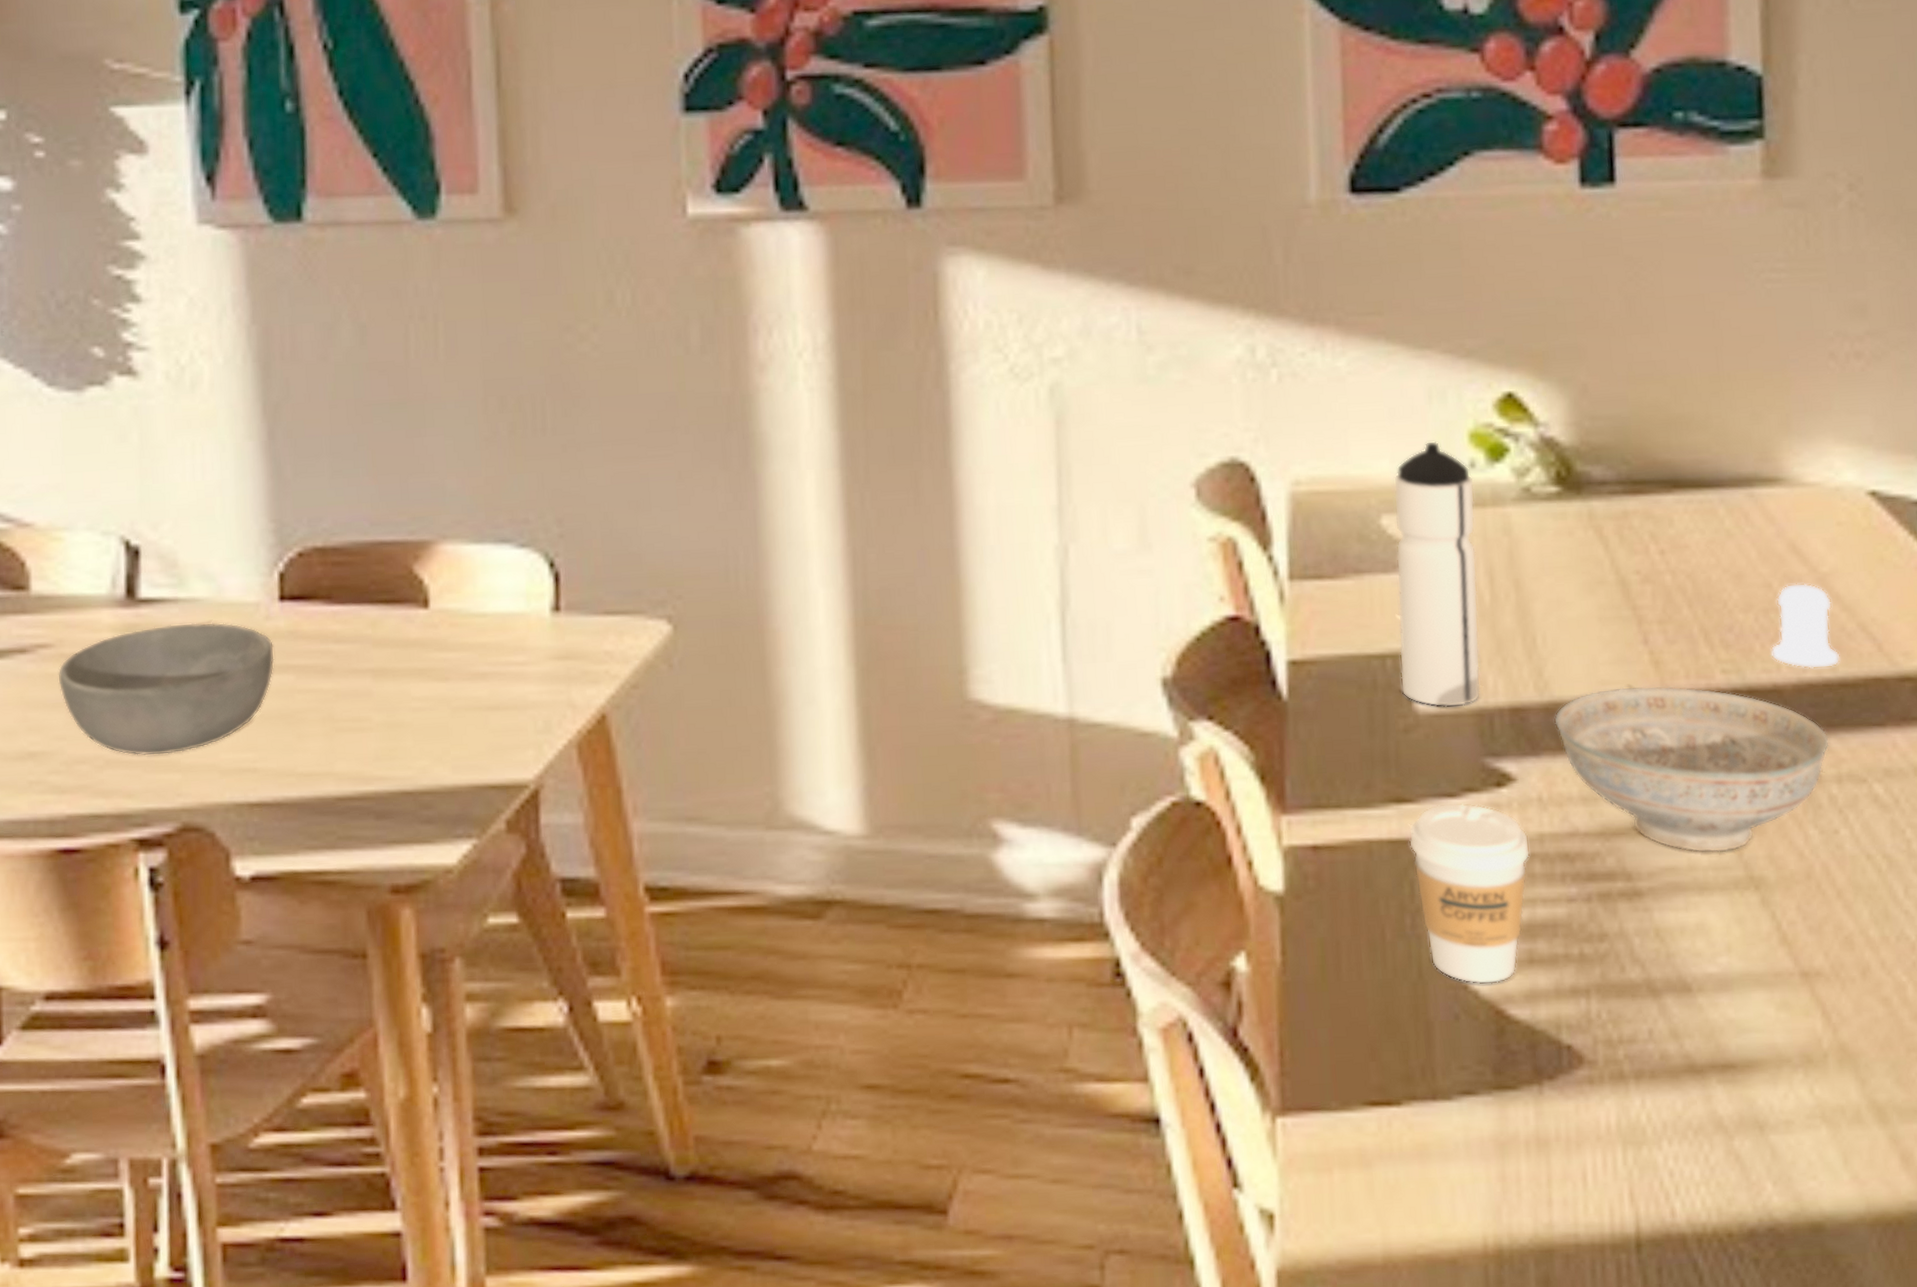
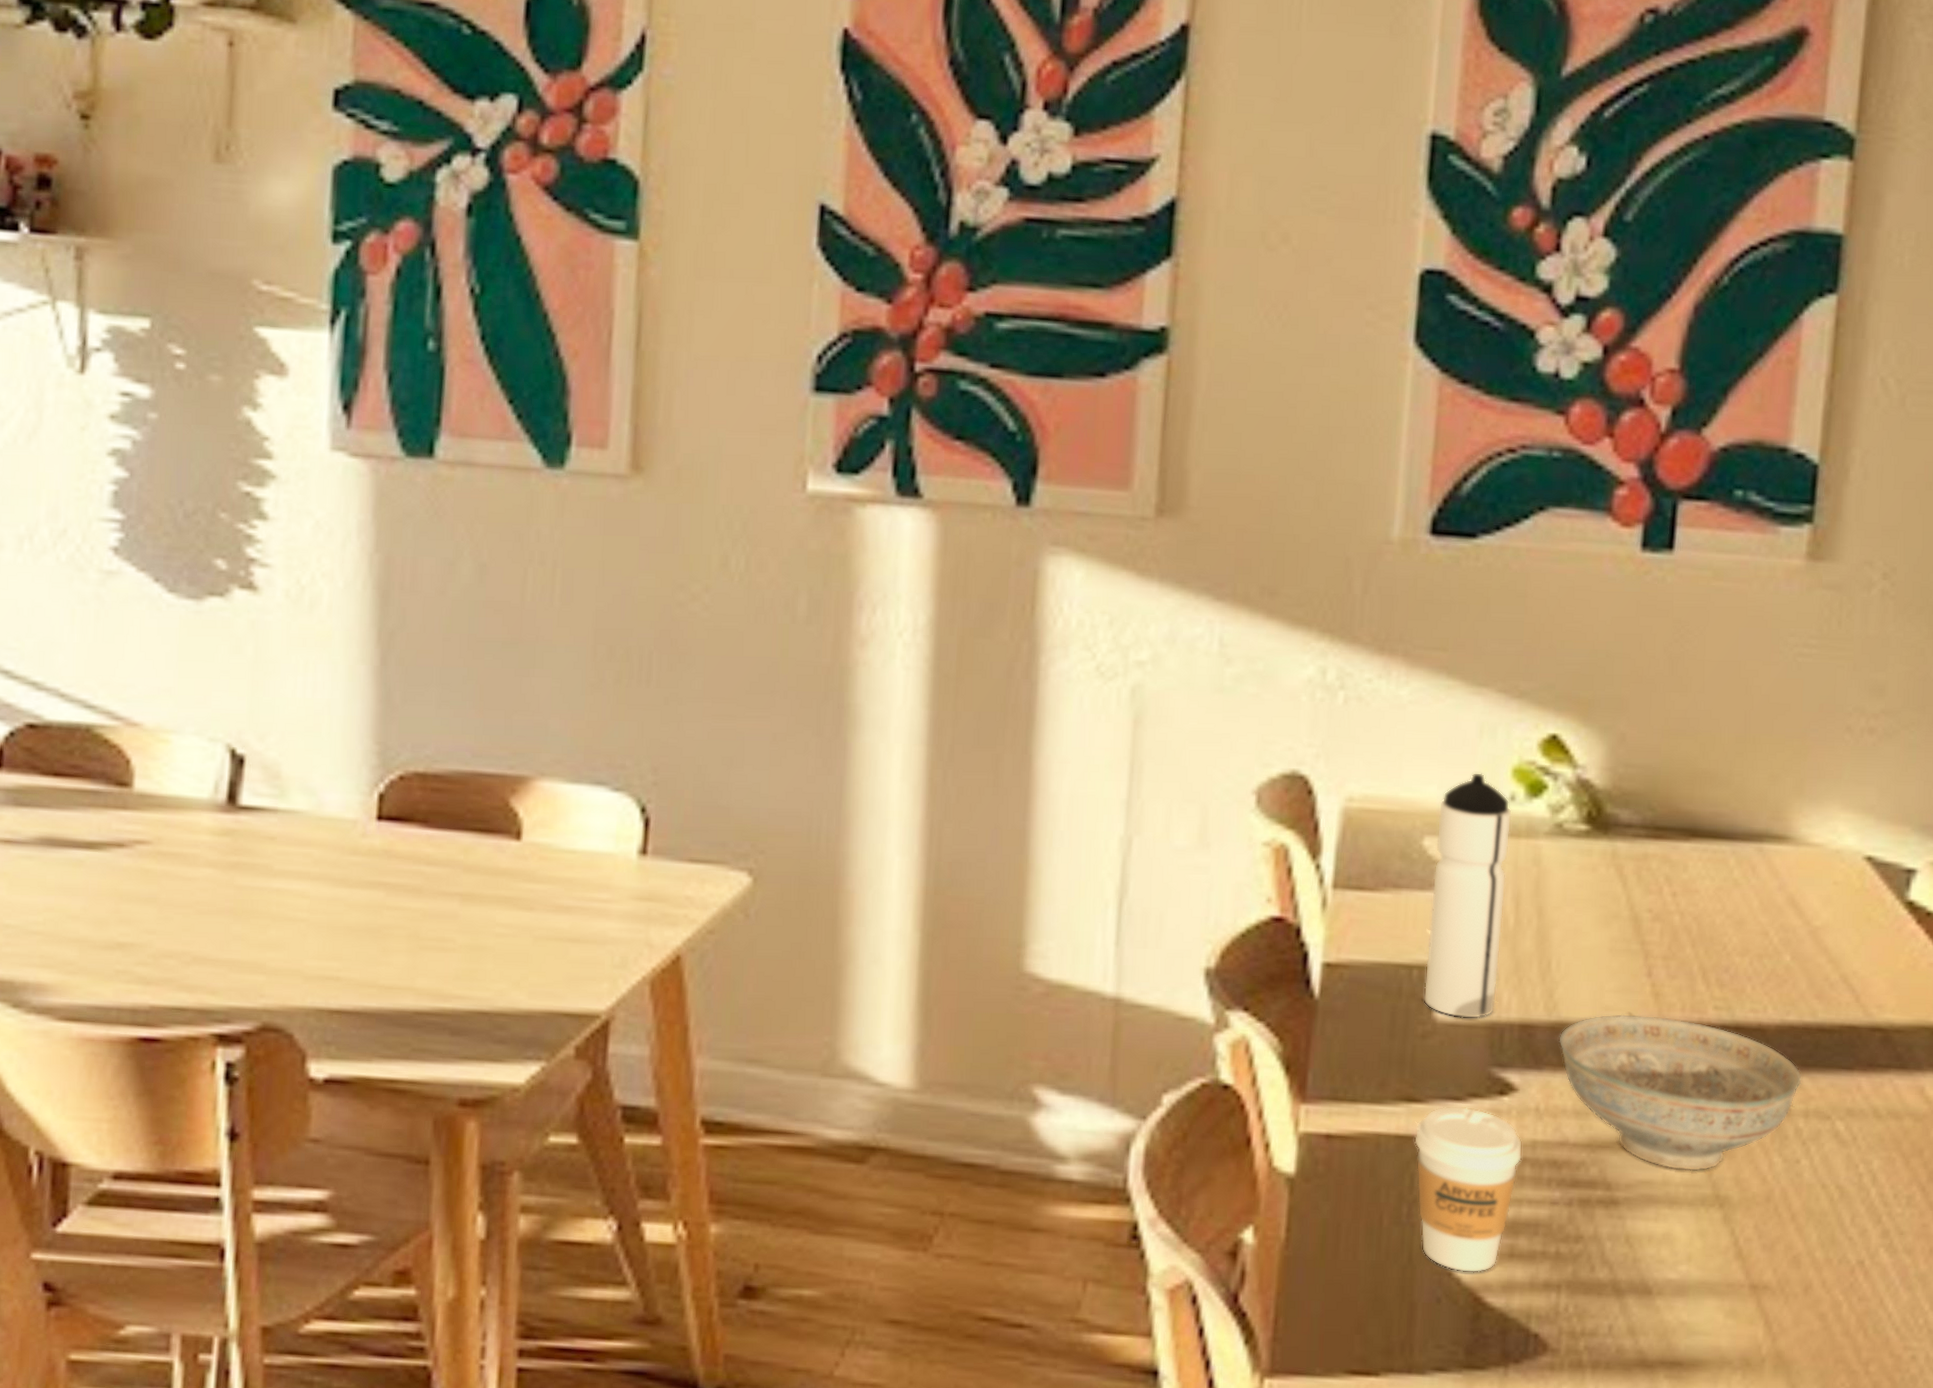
bowl: present [58,622,275,756] -> none [153,833,368,957]
salt shaker: present [1770,583,1841,669] -> none [1760,933,1821,1014]

